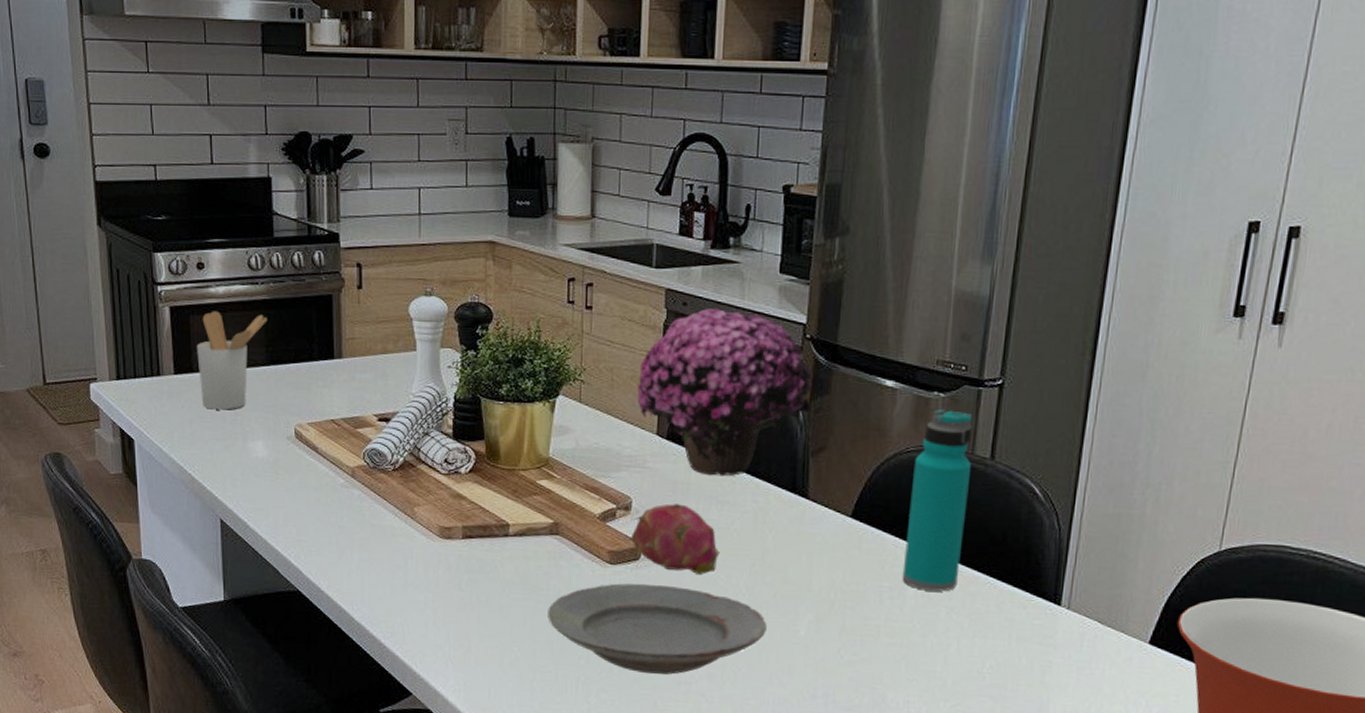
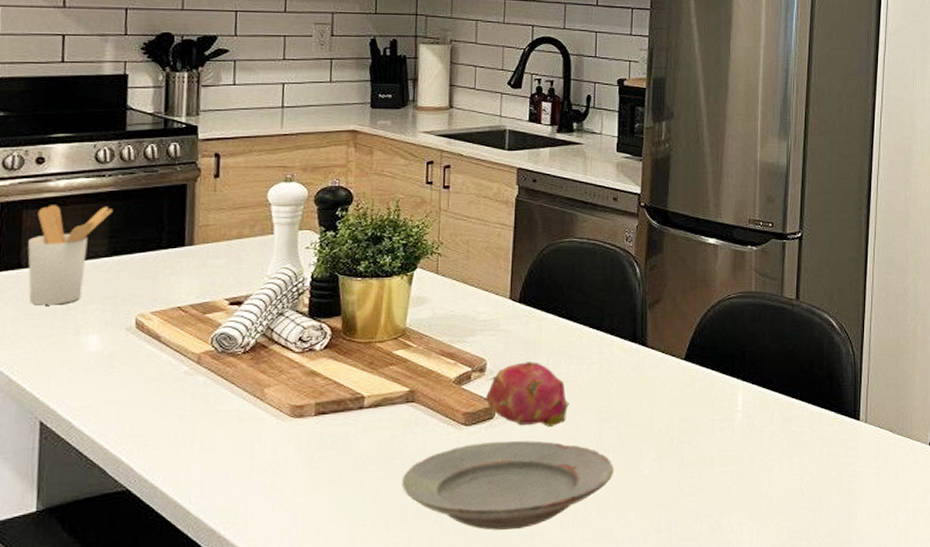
flower: present [637,307,813,476] -> none [491,183,648,333]
water bottle: present [902,409,973,592] -> none [730,260,782,420]

